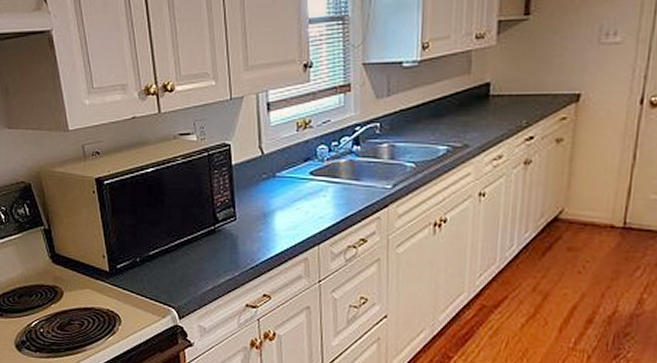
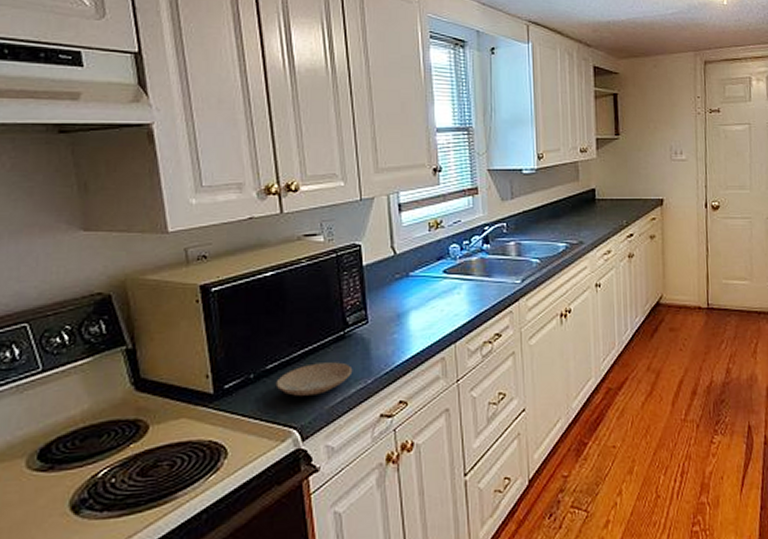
plate: none [157,253,222,281] -> present [275,362,353,396]

